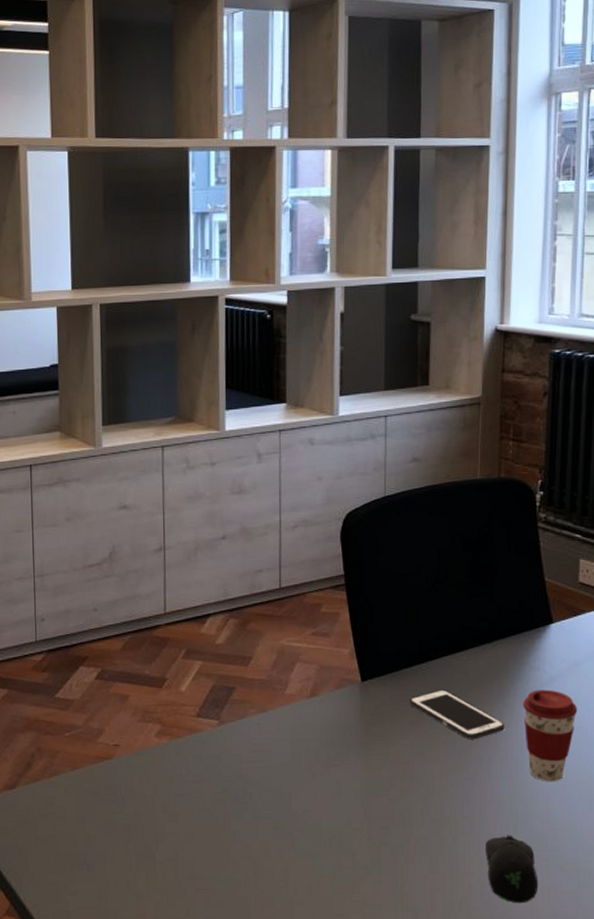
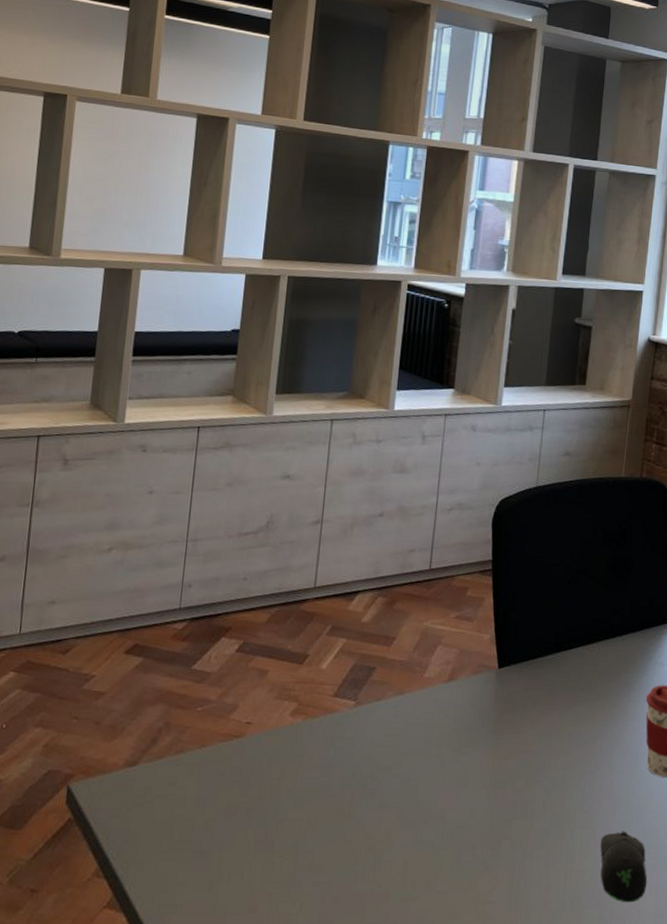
cell phone: present [409,689,505,740] -> none [541,680,628,732]

